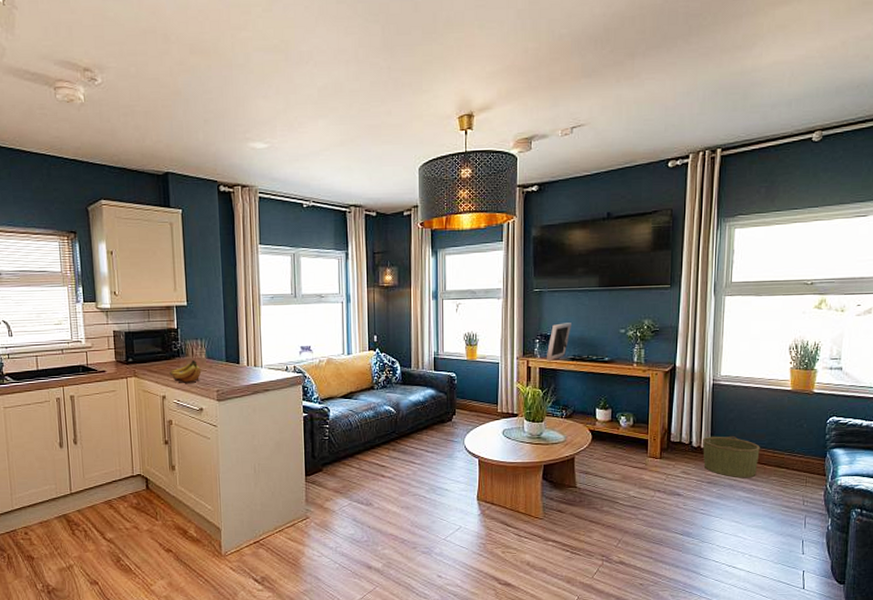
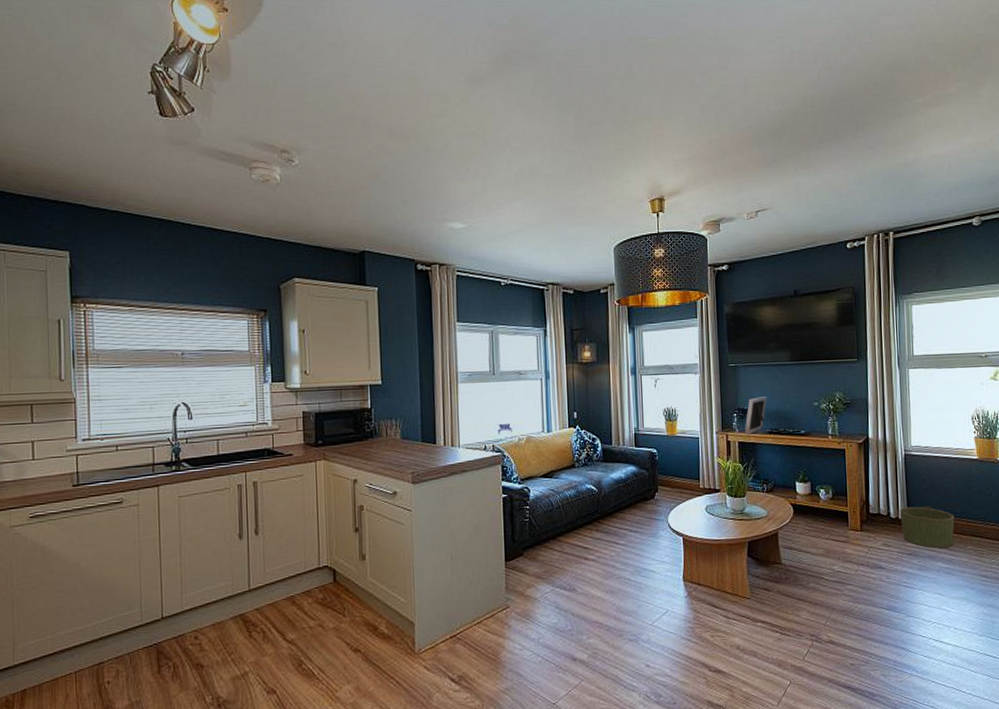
fruit: present [169,359,202,383] -> none [362,440,396,466]

